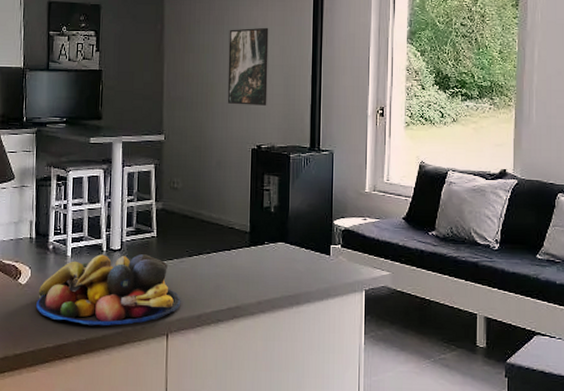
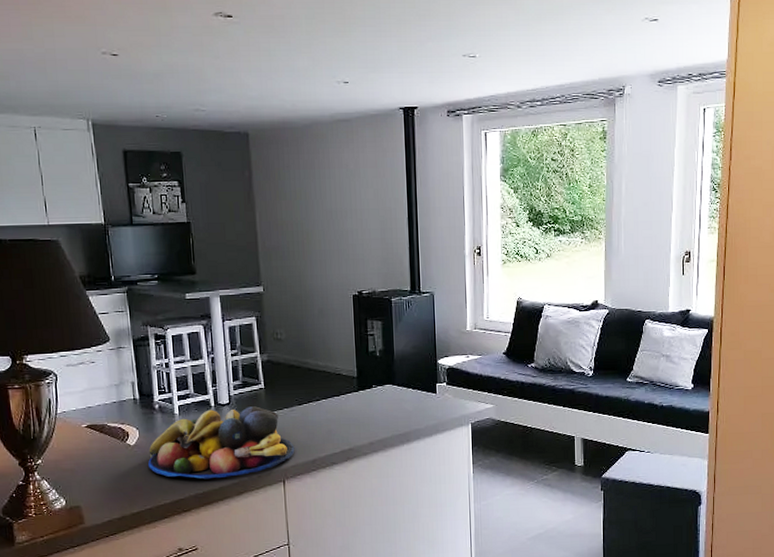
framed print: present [227,27,269,106] -> none [321,170,365,252]

